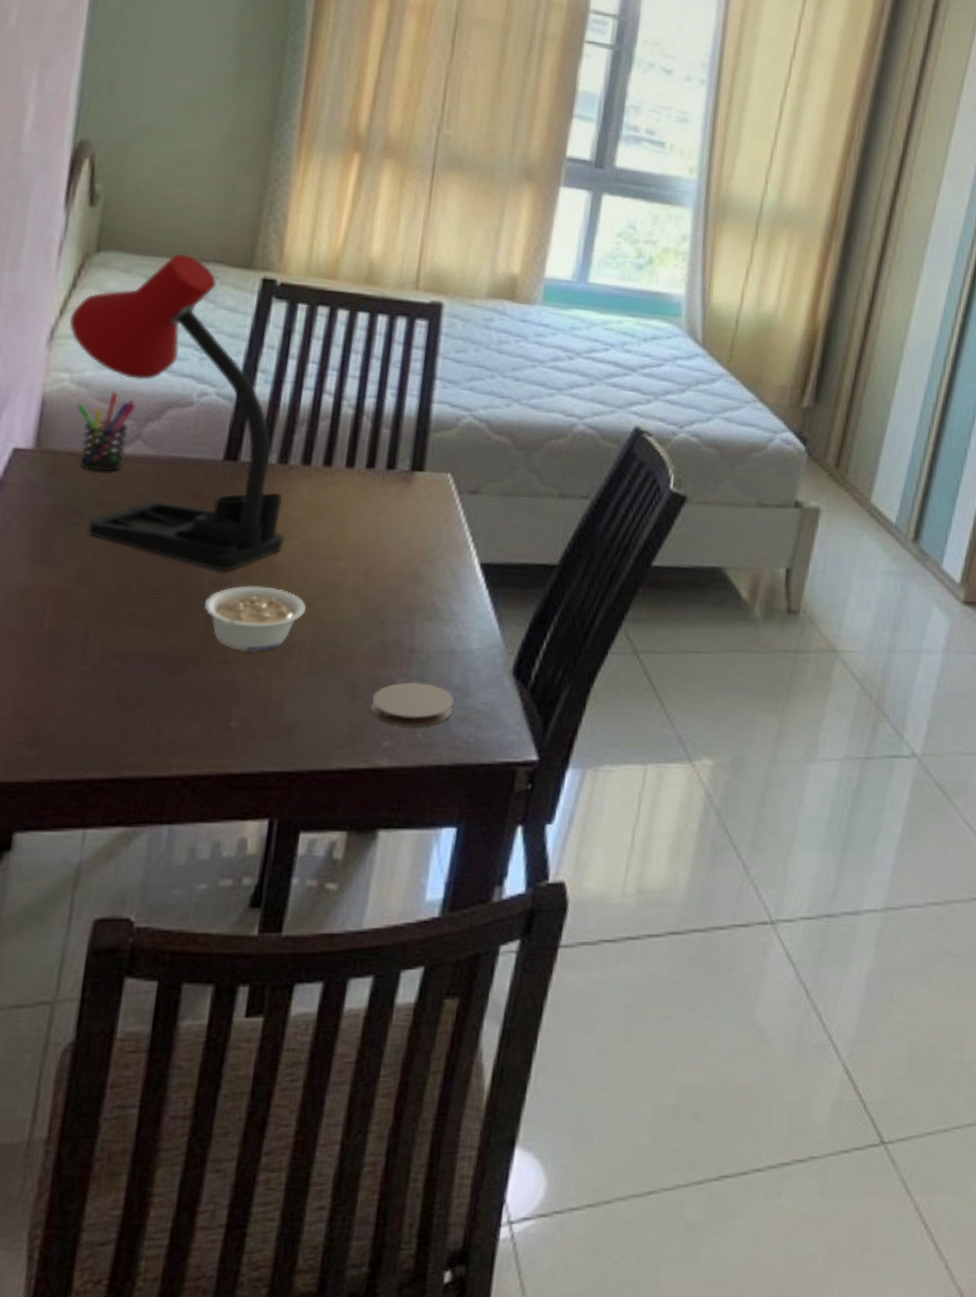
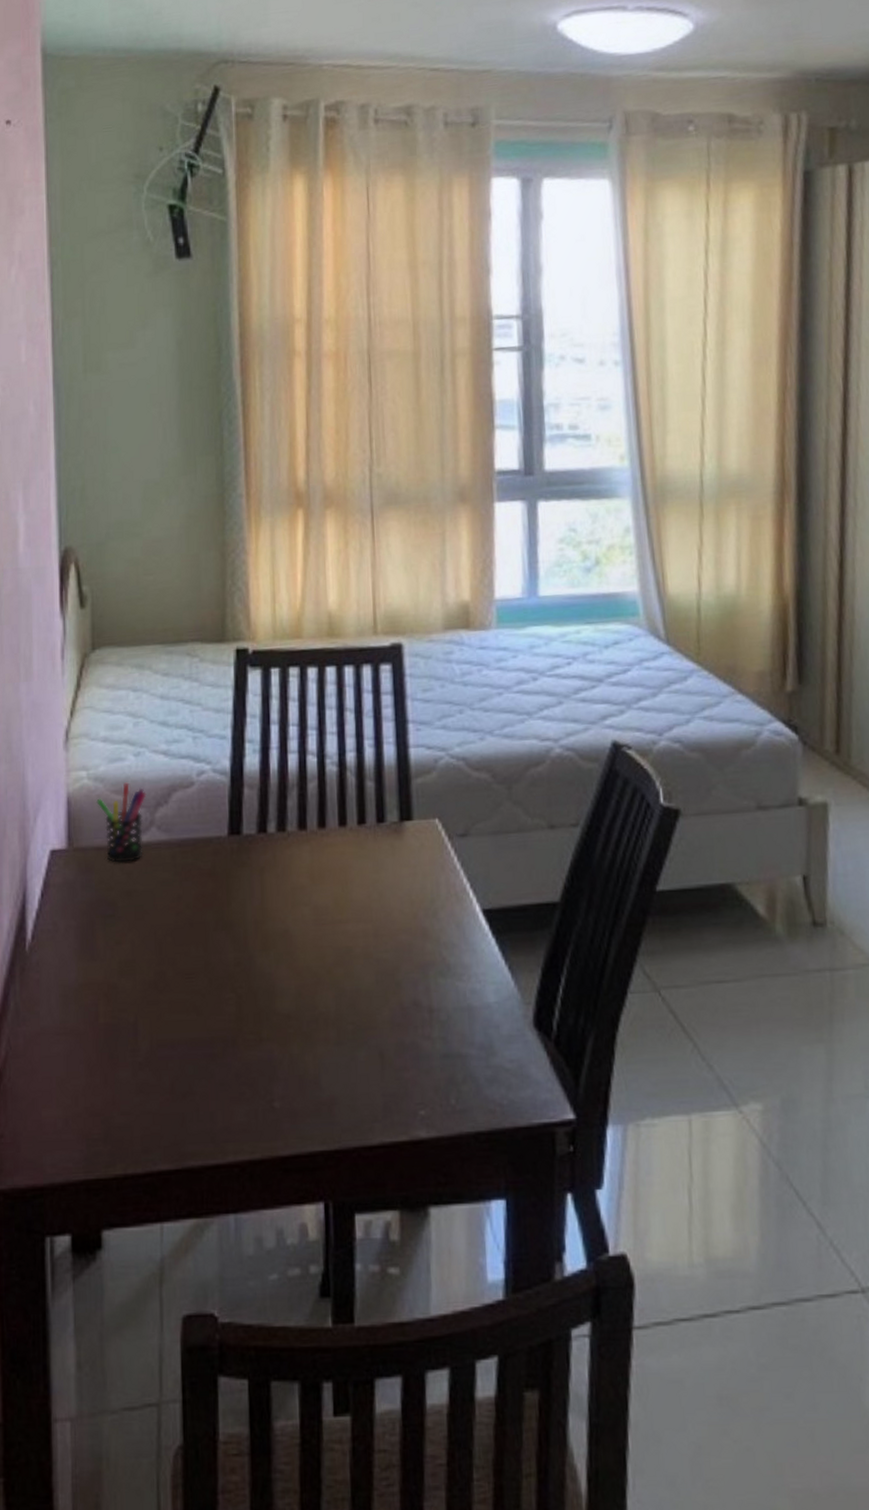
desk lamp: present [69,254,285,572] -> none [79,638,295,948]
legume: present [204,585,306,652] -> none [232,958,324,1028]
coaster: present [370,681,454,728] -> none [400,1043,481,1093]

